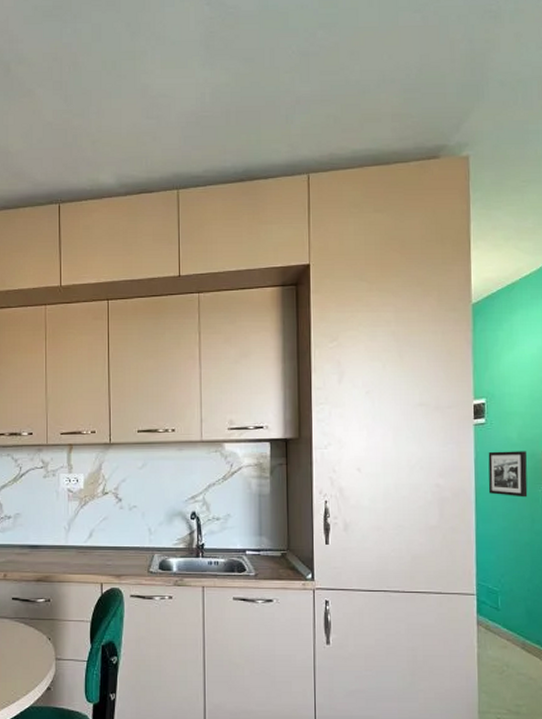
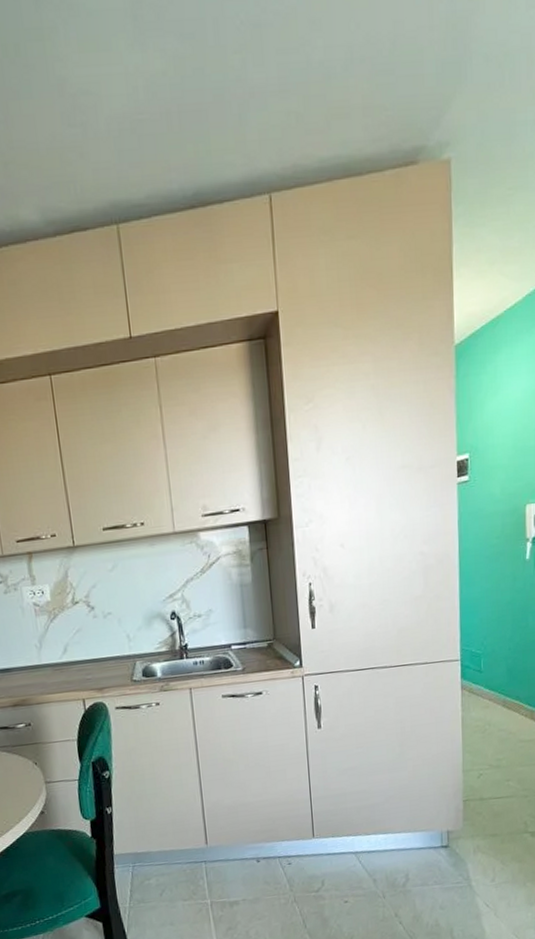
picture frame: present [488,451,528,498] -> none [471,506,510,557]

